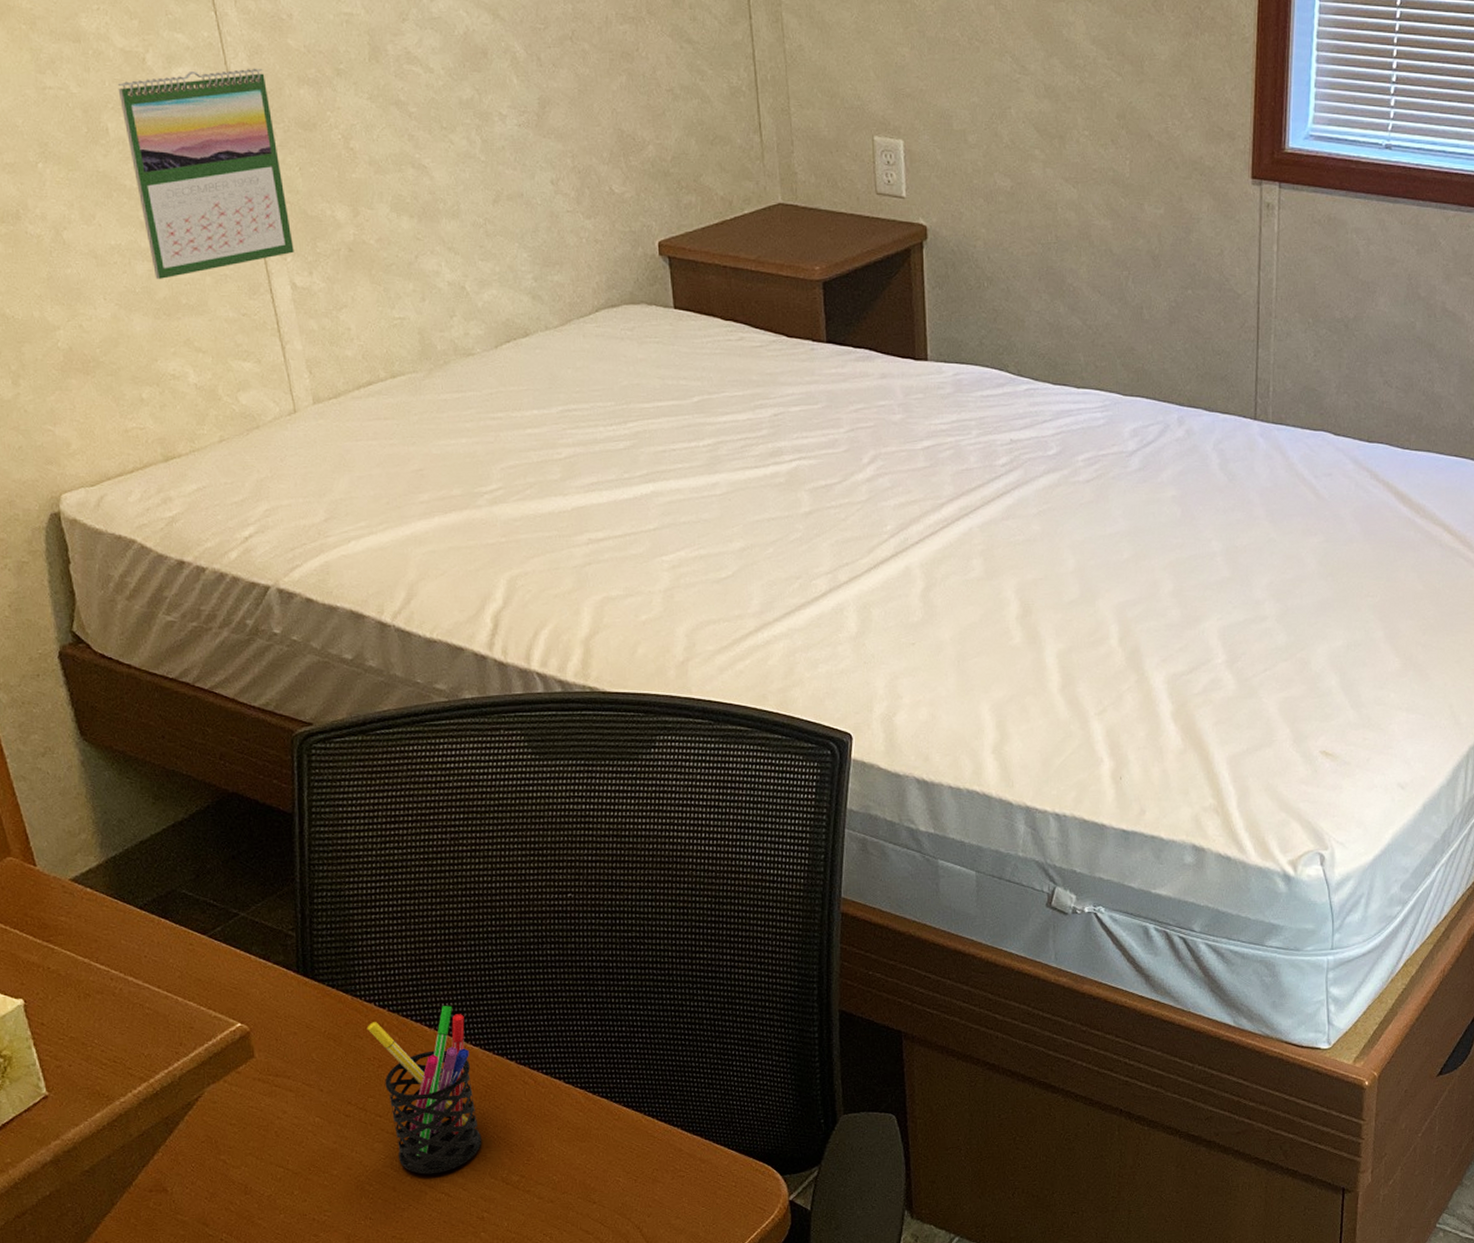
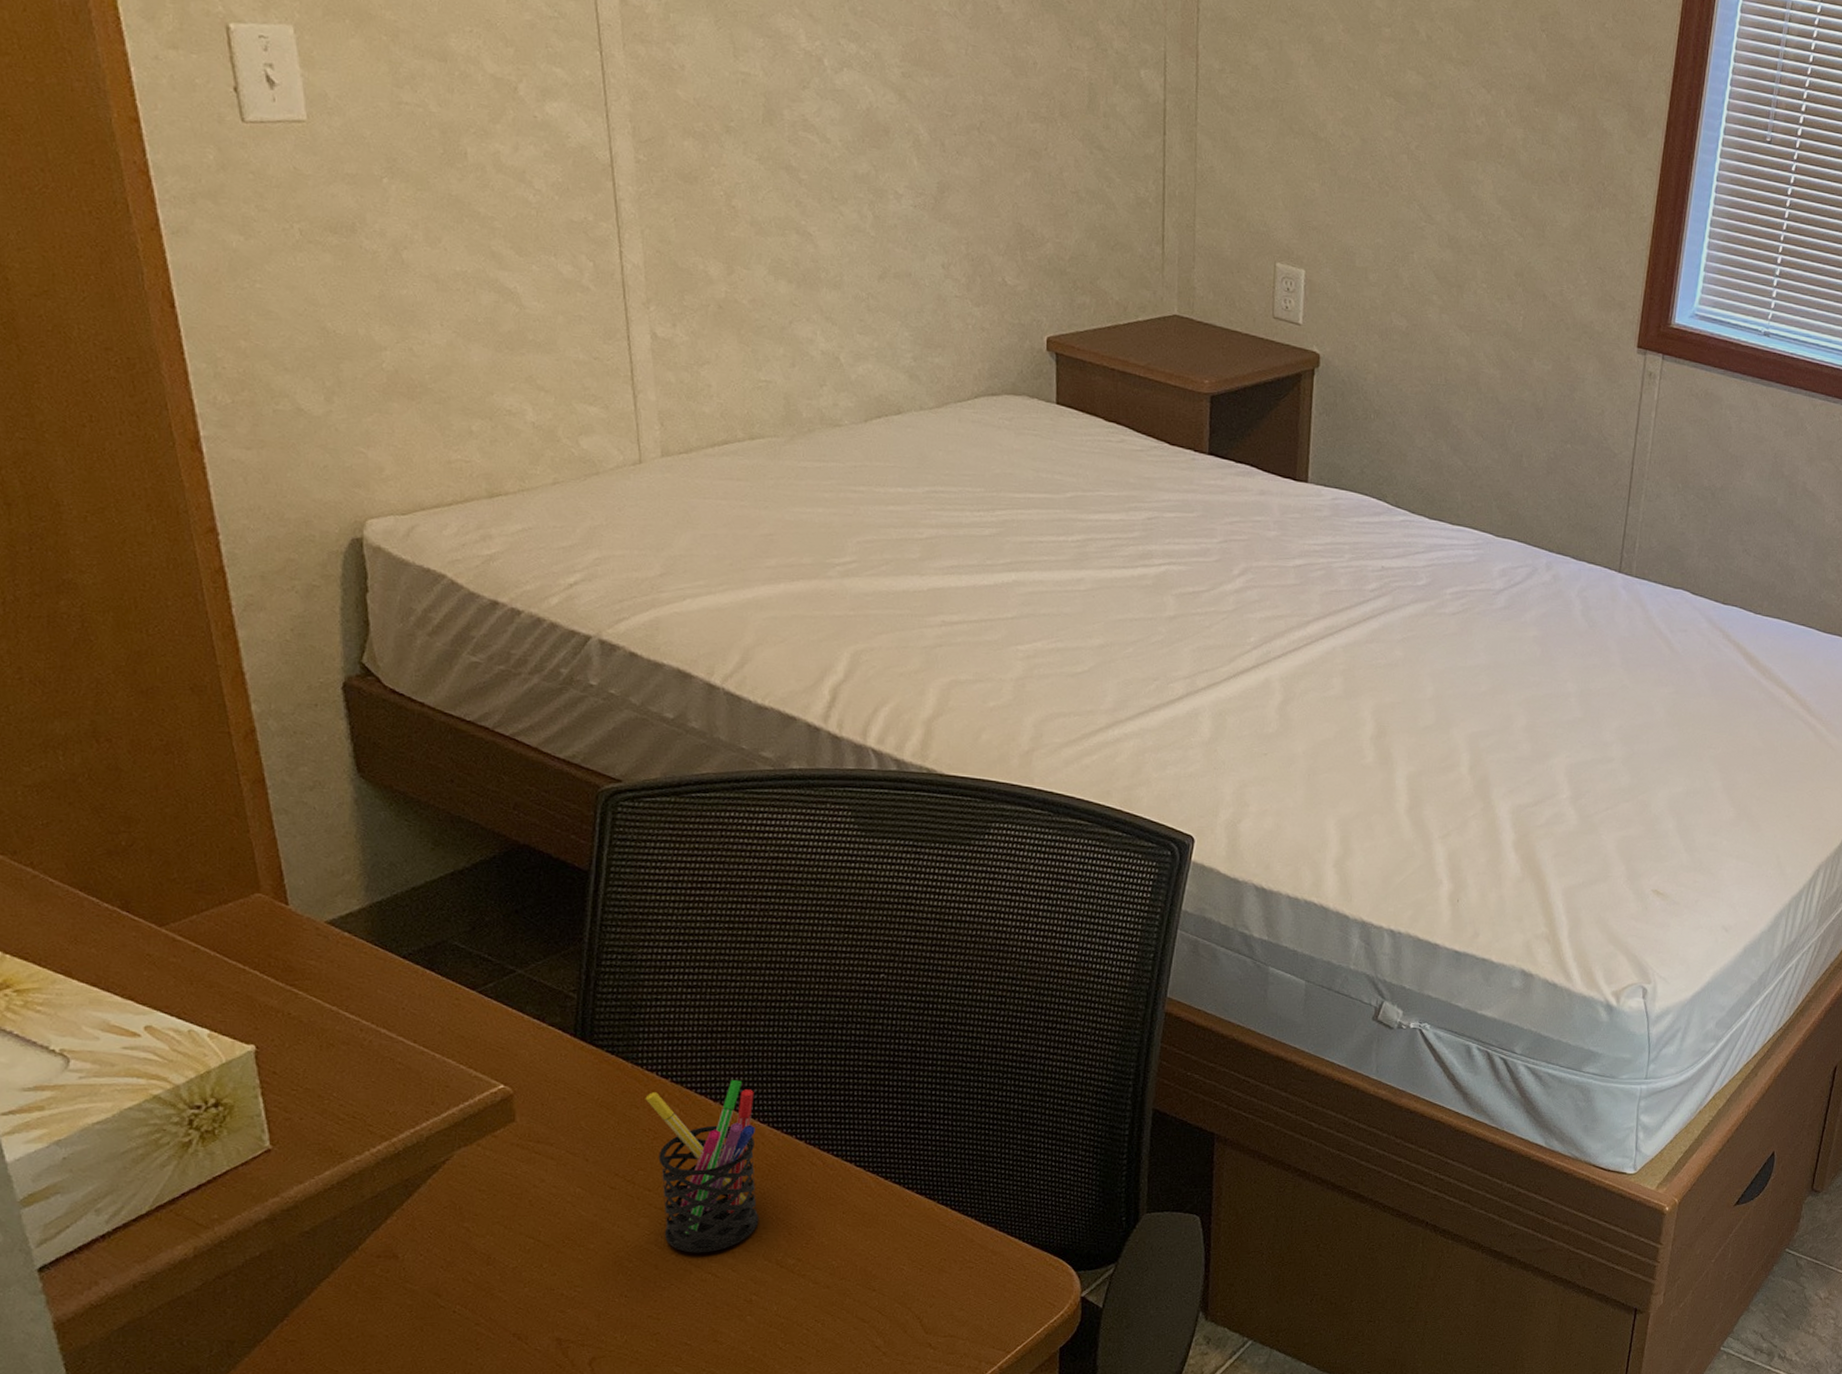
calendar: present [117,68,294,279] -> none [483,107,659,313]

